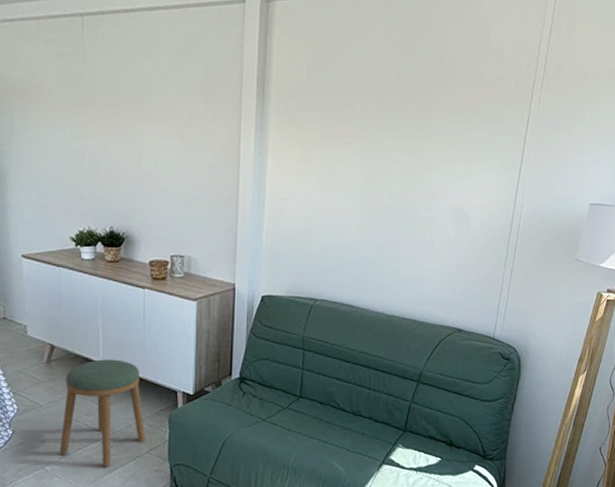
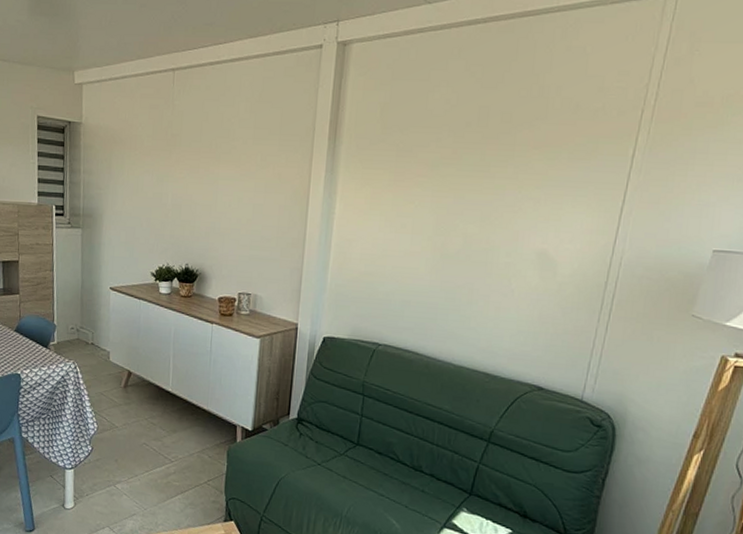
stool: present [60,359,145,467] -> none [129,388,205,492]

